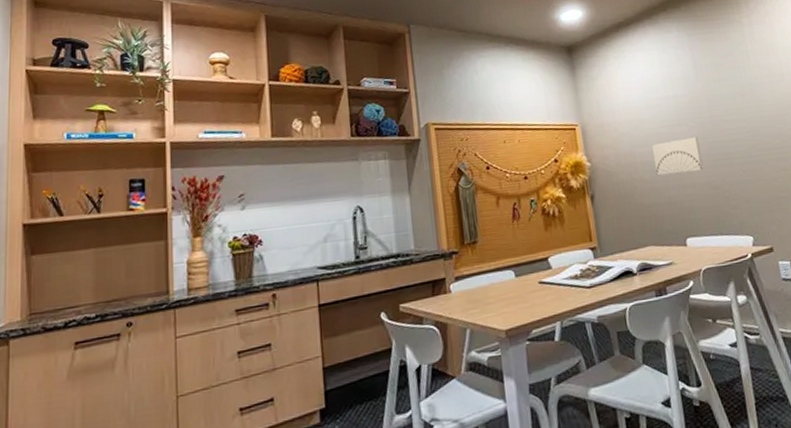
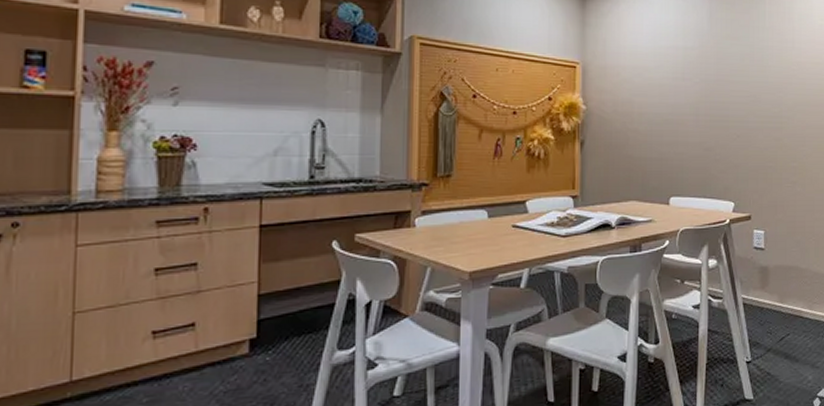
wall art: present [651,137,705,176] -> none [651,94,701,130]

